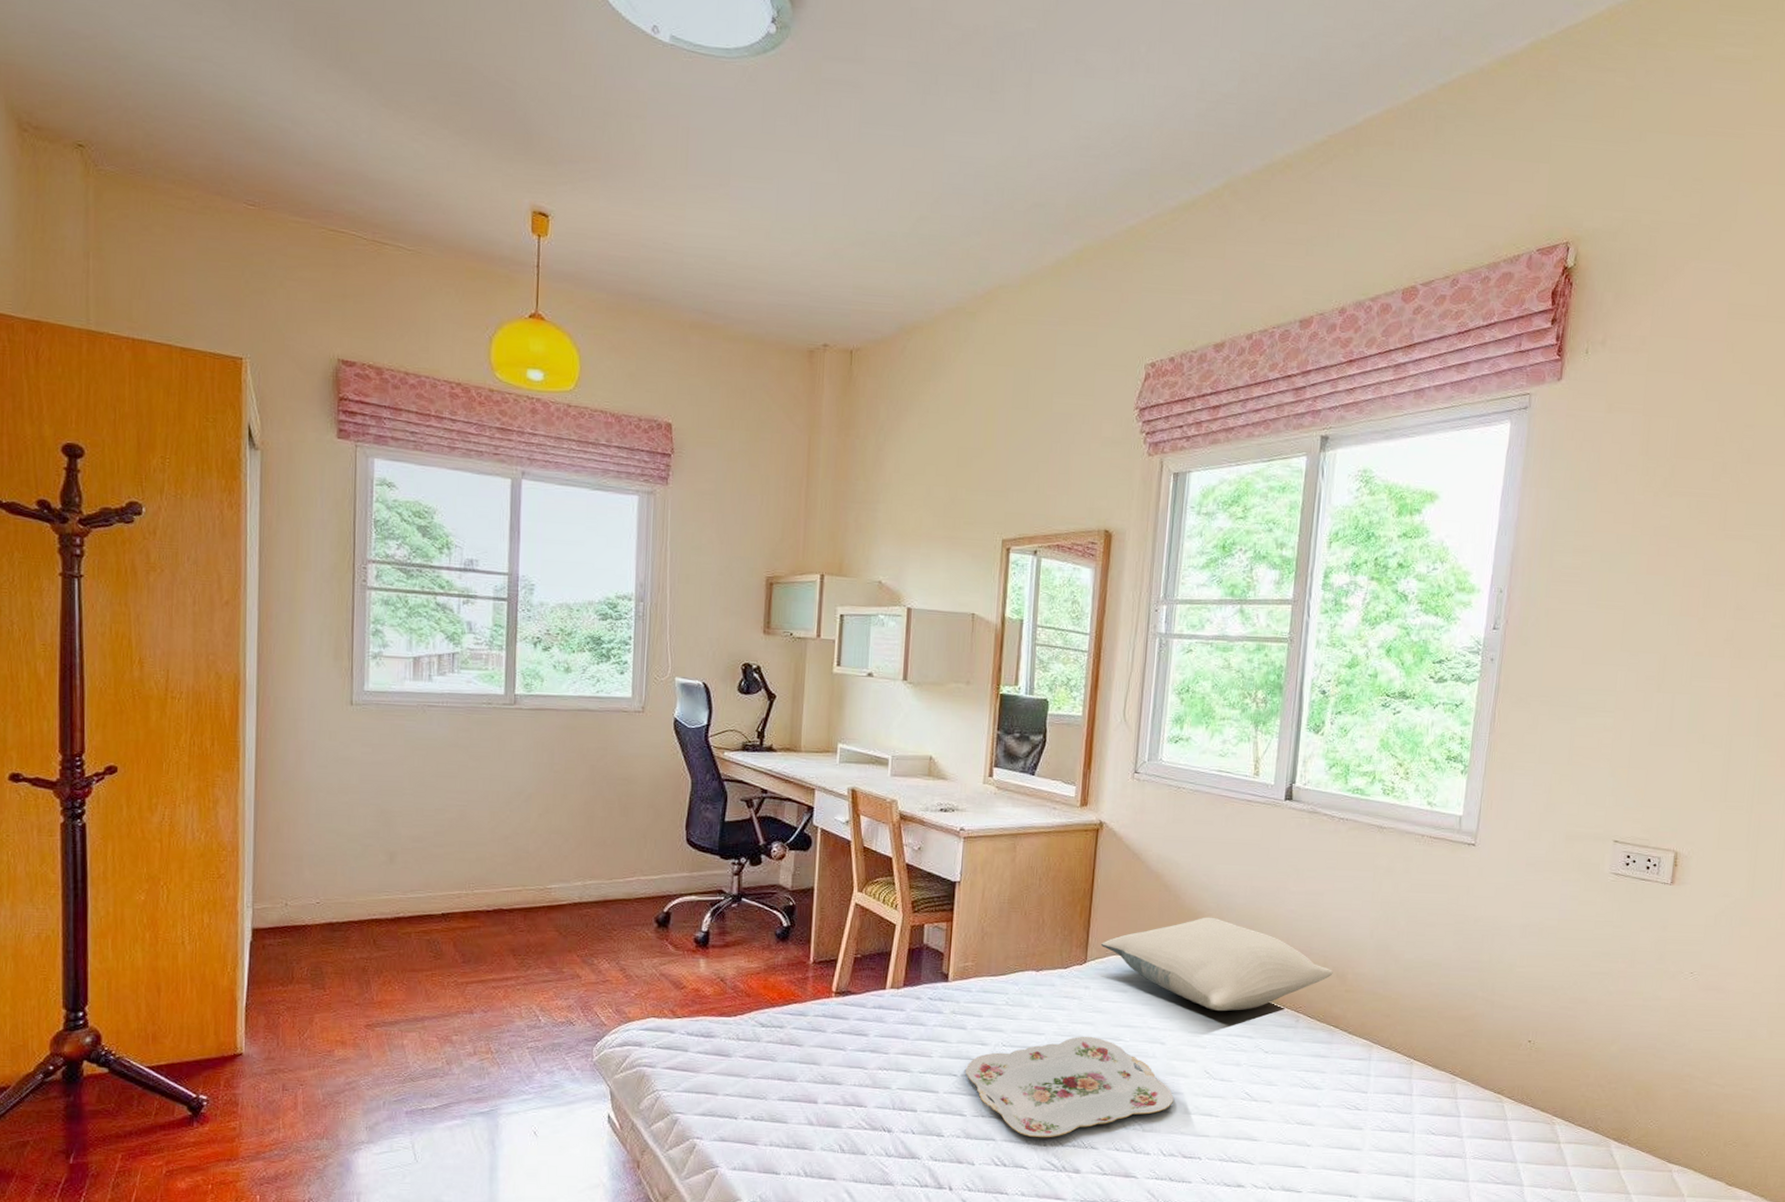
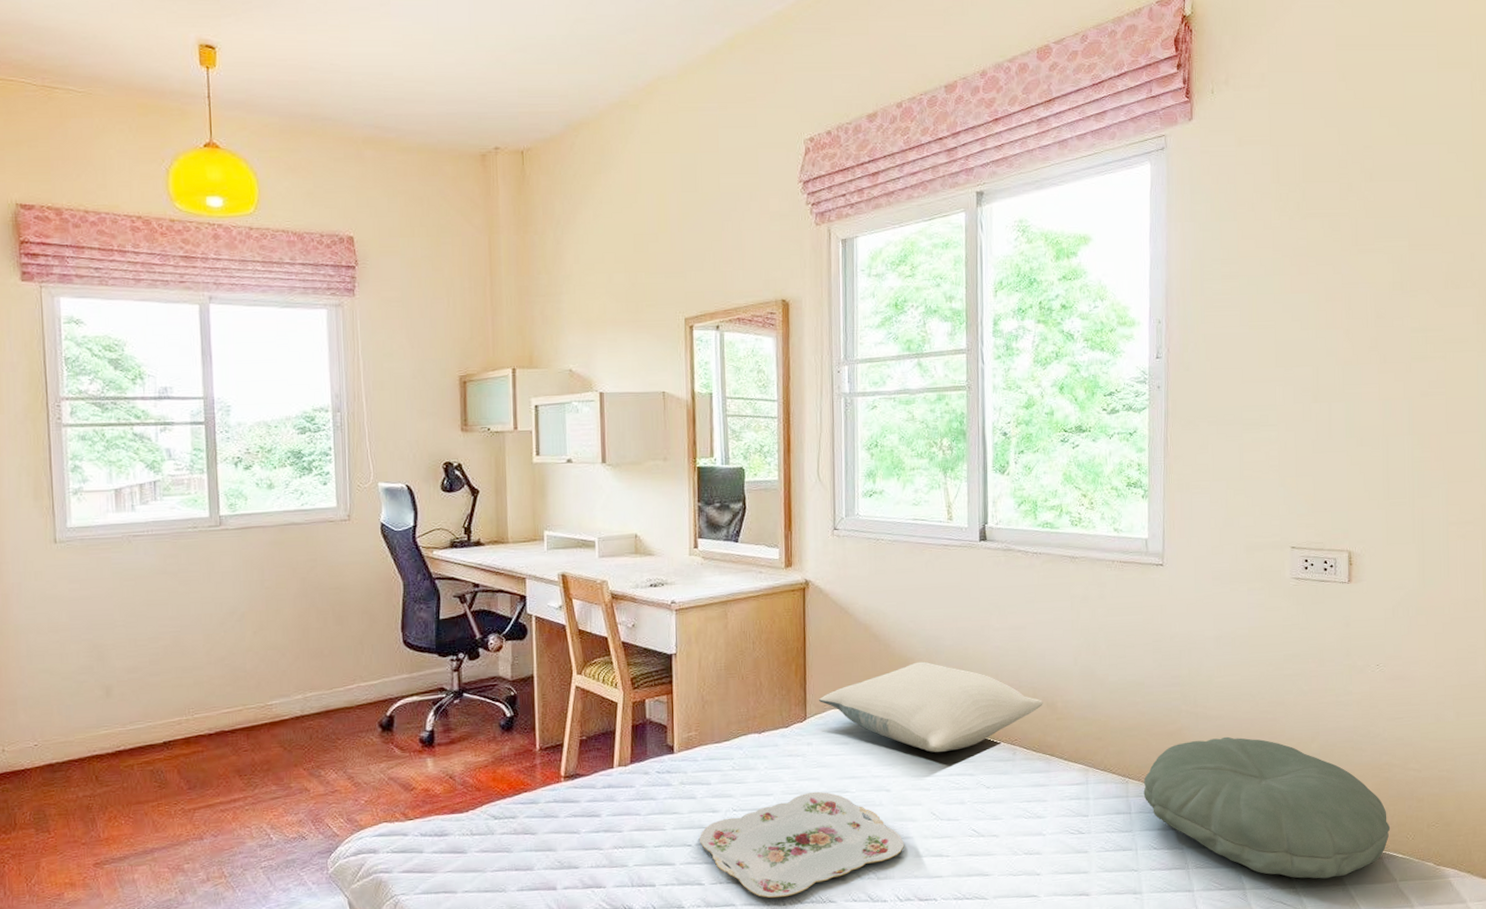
pillow: none [1427,1028,1685,1185] -> present [1143,736,1391,879]

